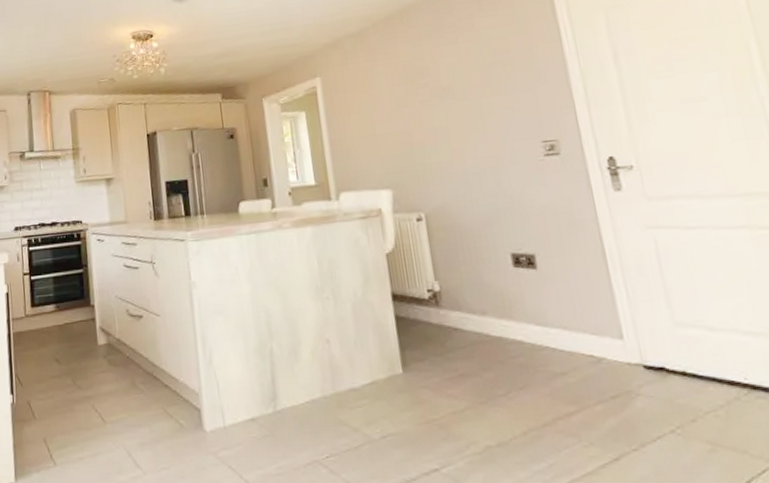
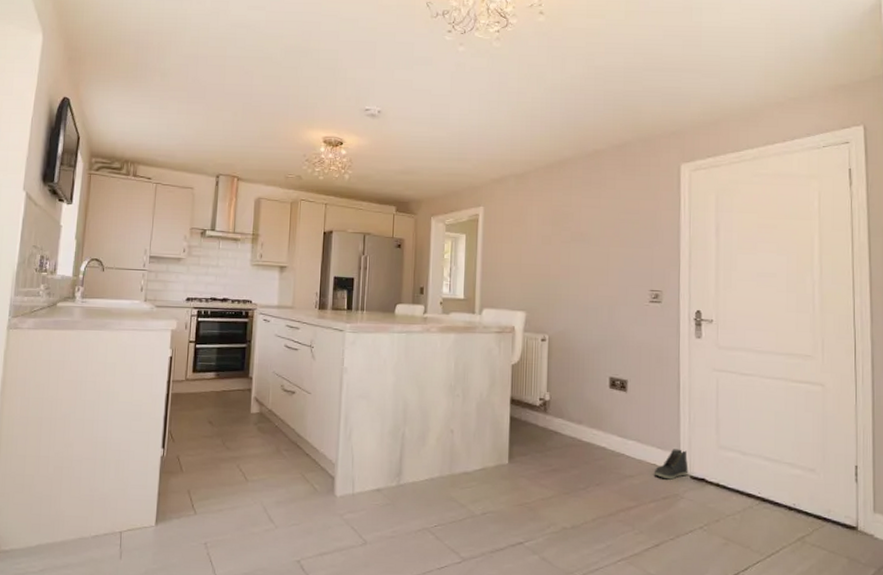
sneaker: none [592,332,640,373] -> present [654,449,689,480]

